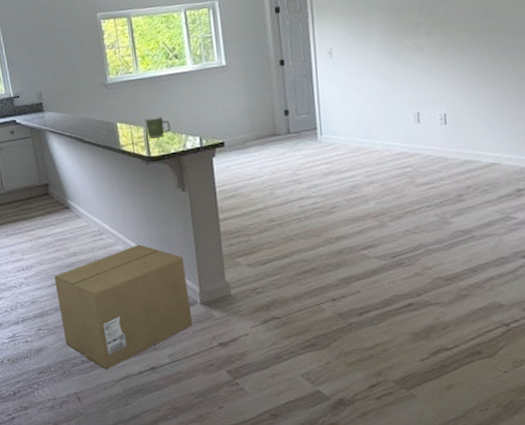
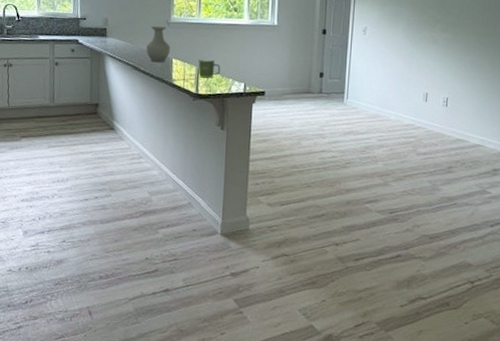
box: present [54,244,193,370] -> none [87,172,212,288]
vase: none [87,89,113,131] -> present [146,26,170,63]

